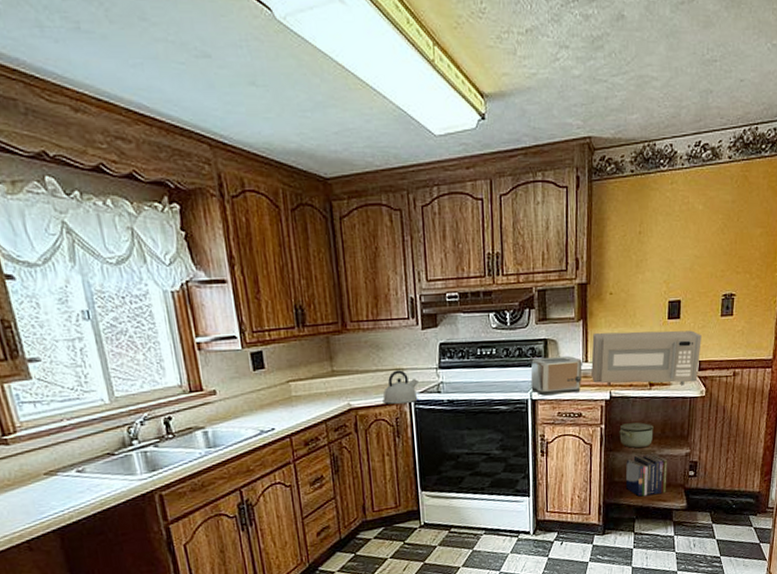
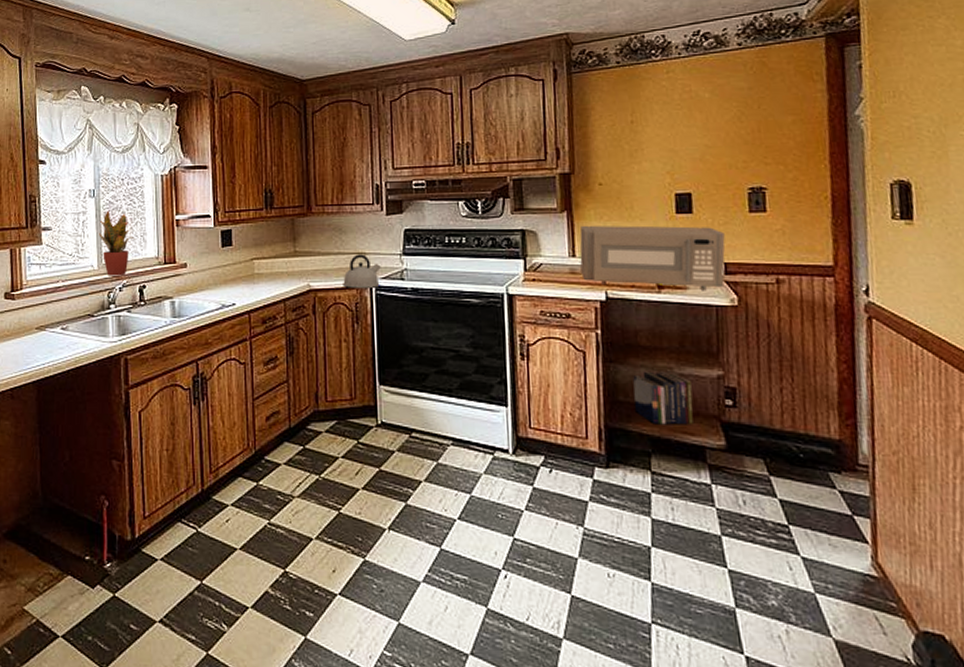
potted plant: none [102,335,152,410] -> present [98,210,136,276]
toaster: present [530,355,582,396] -> none [506,248,569,291]
cooking pot: present [618,422,654,449] -> none [619,331,668,363]

